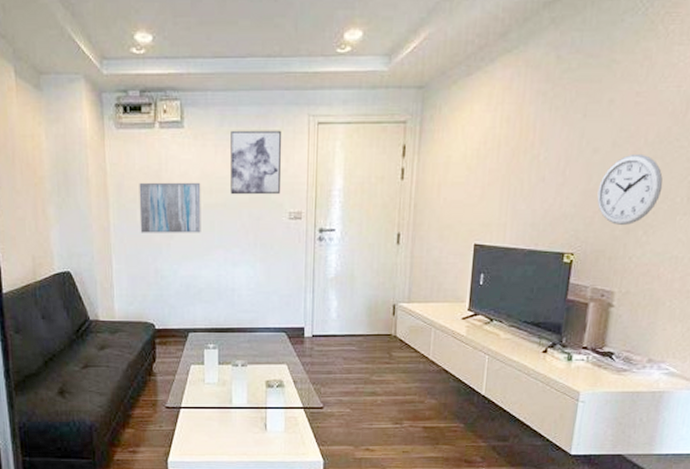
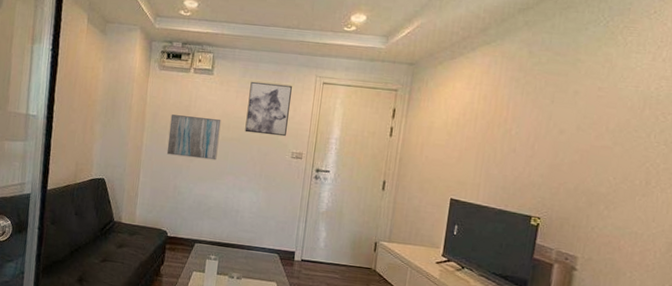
wall clock: present [597,153,663,226] -> none [562,138,623,199]

